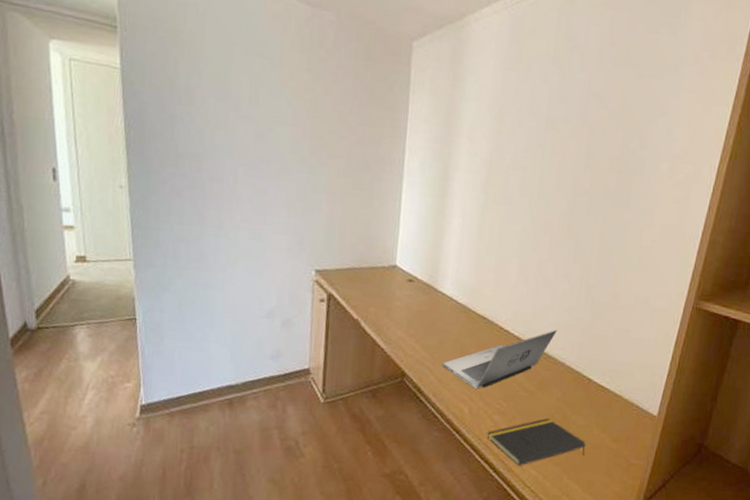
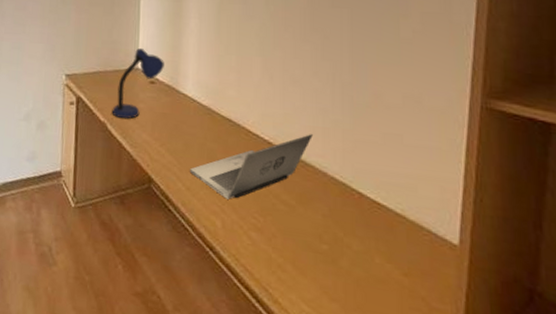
desk lamp: none [366,244,425,317] -> present [112,47,165,119]
notepad: present [487,418,586,466] -> none [244,239,368,297]

